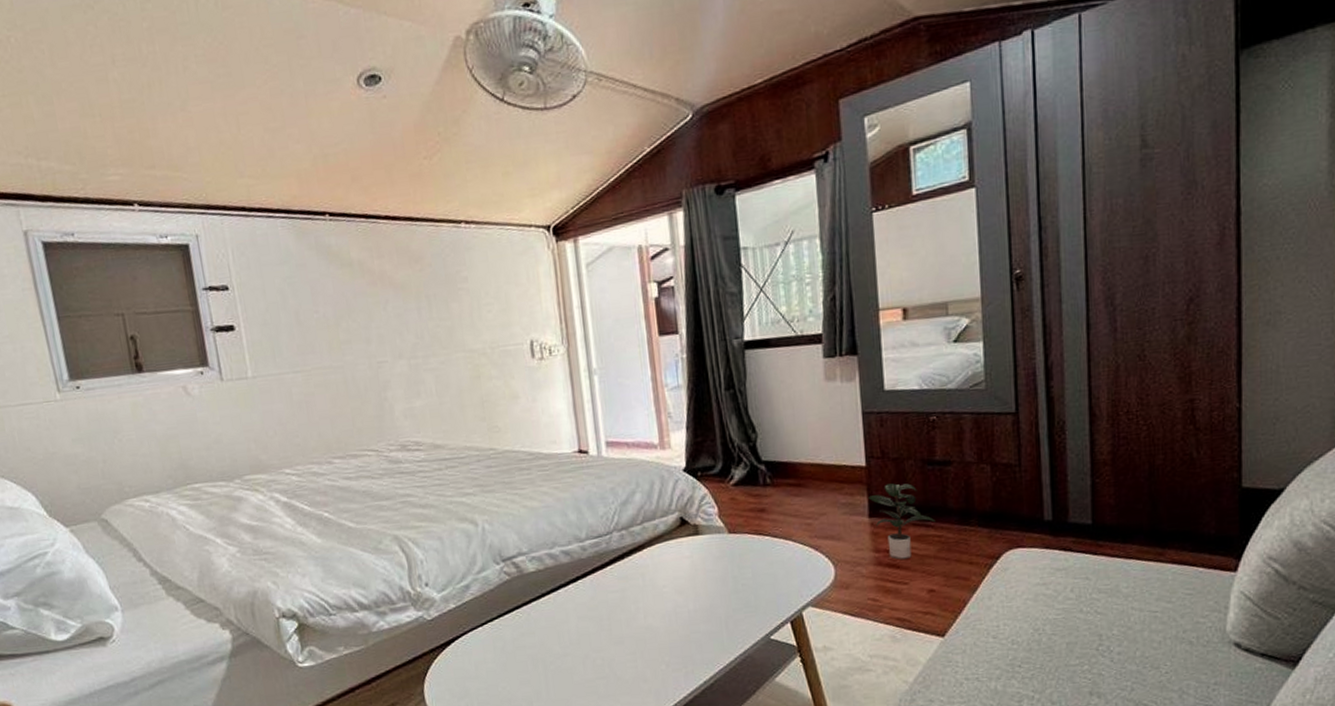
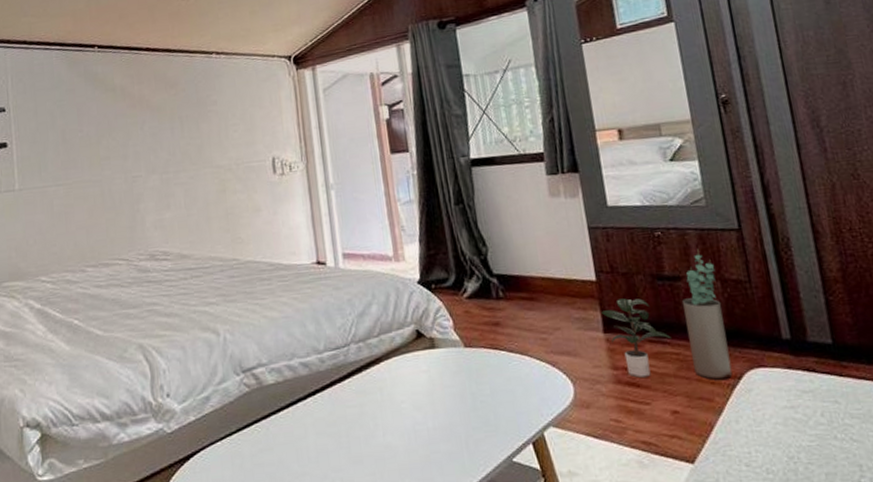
vase: none [949,433,992,561] -> present [681,248,733,381]

